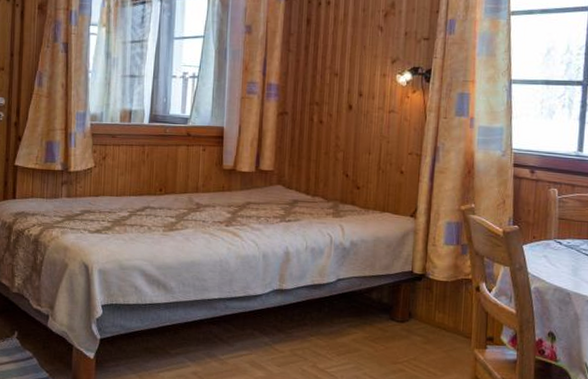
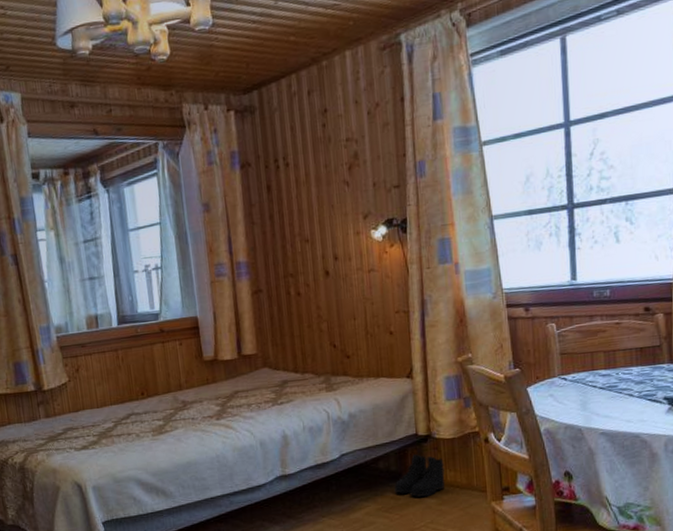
boots: none [383,291,434,334] -> present [394,454,445,498]

